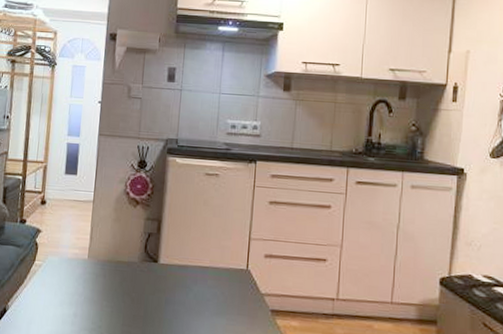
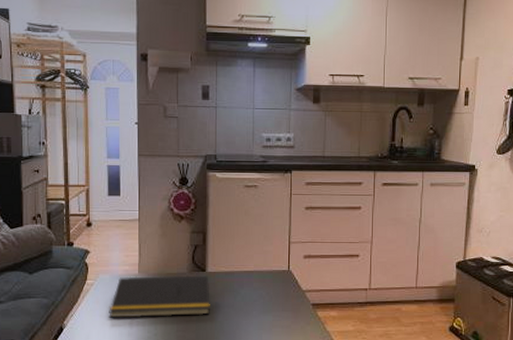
notepad: none [53,260,161,311] -> present [109,275,210,318]

